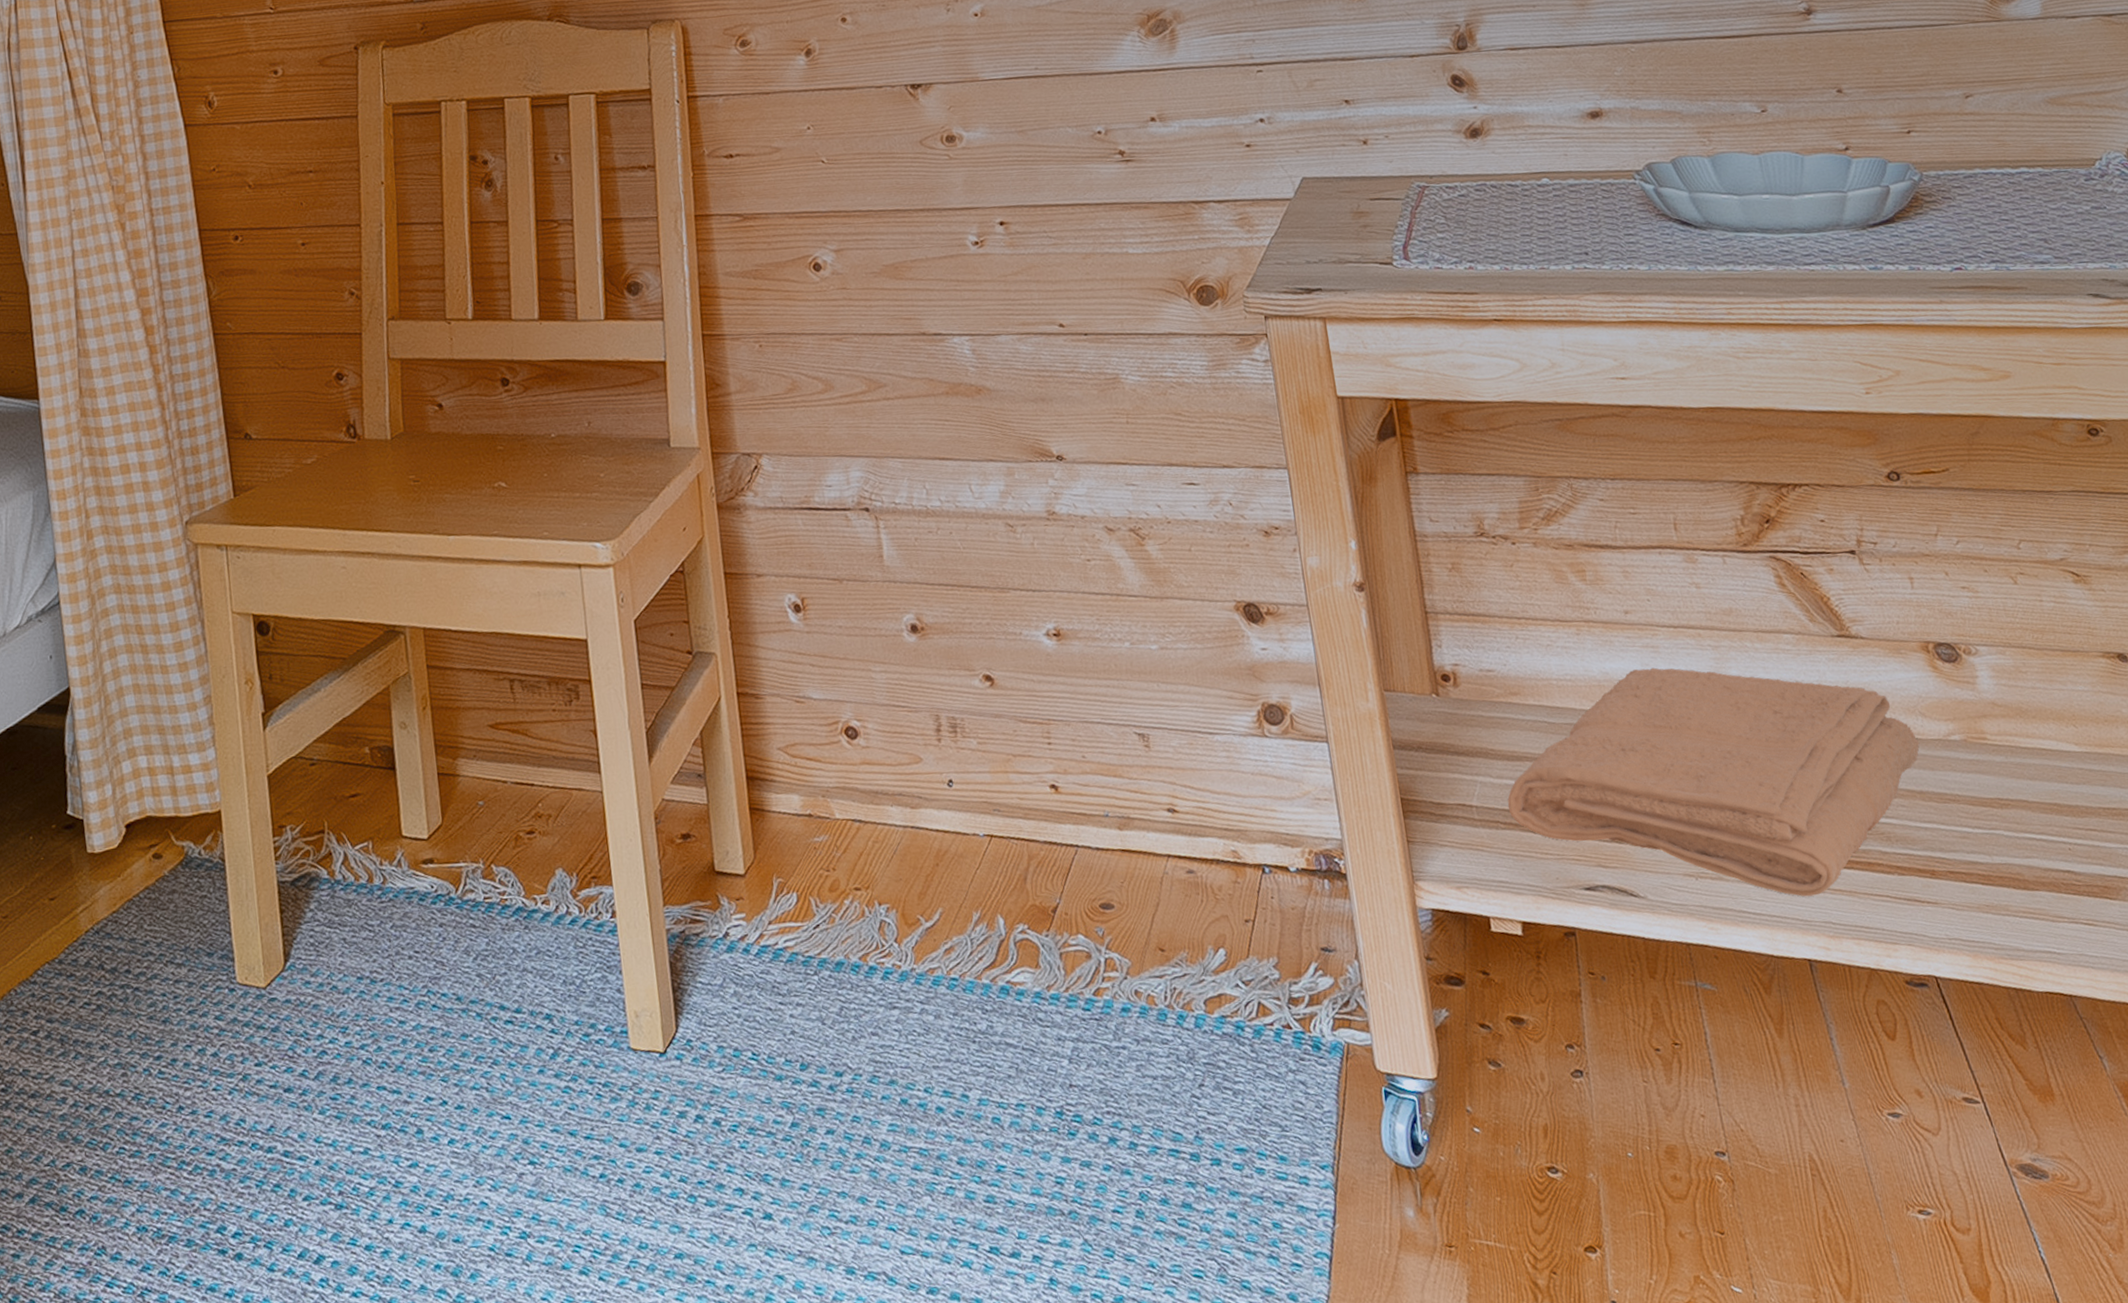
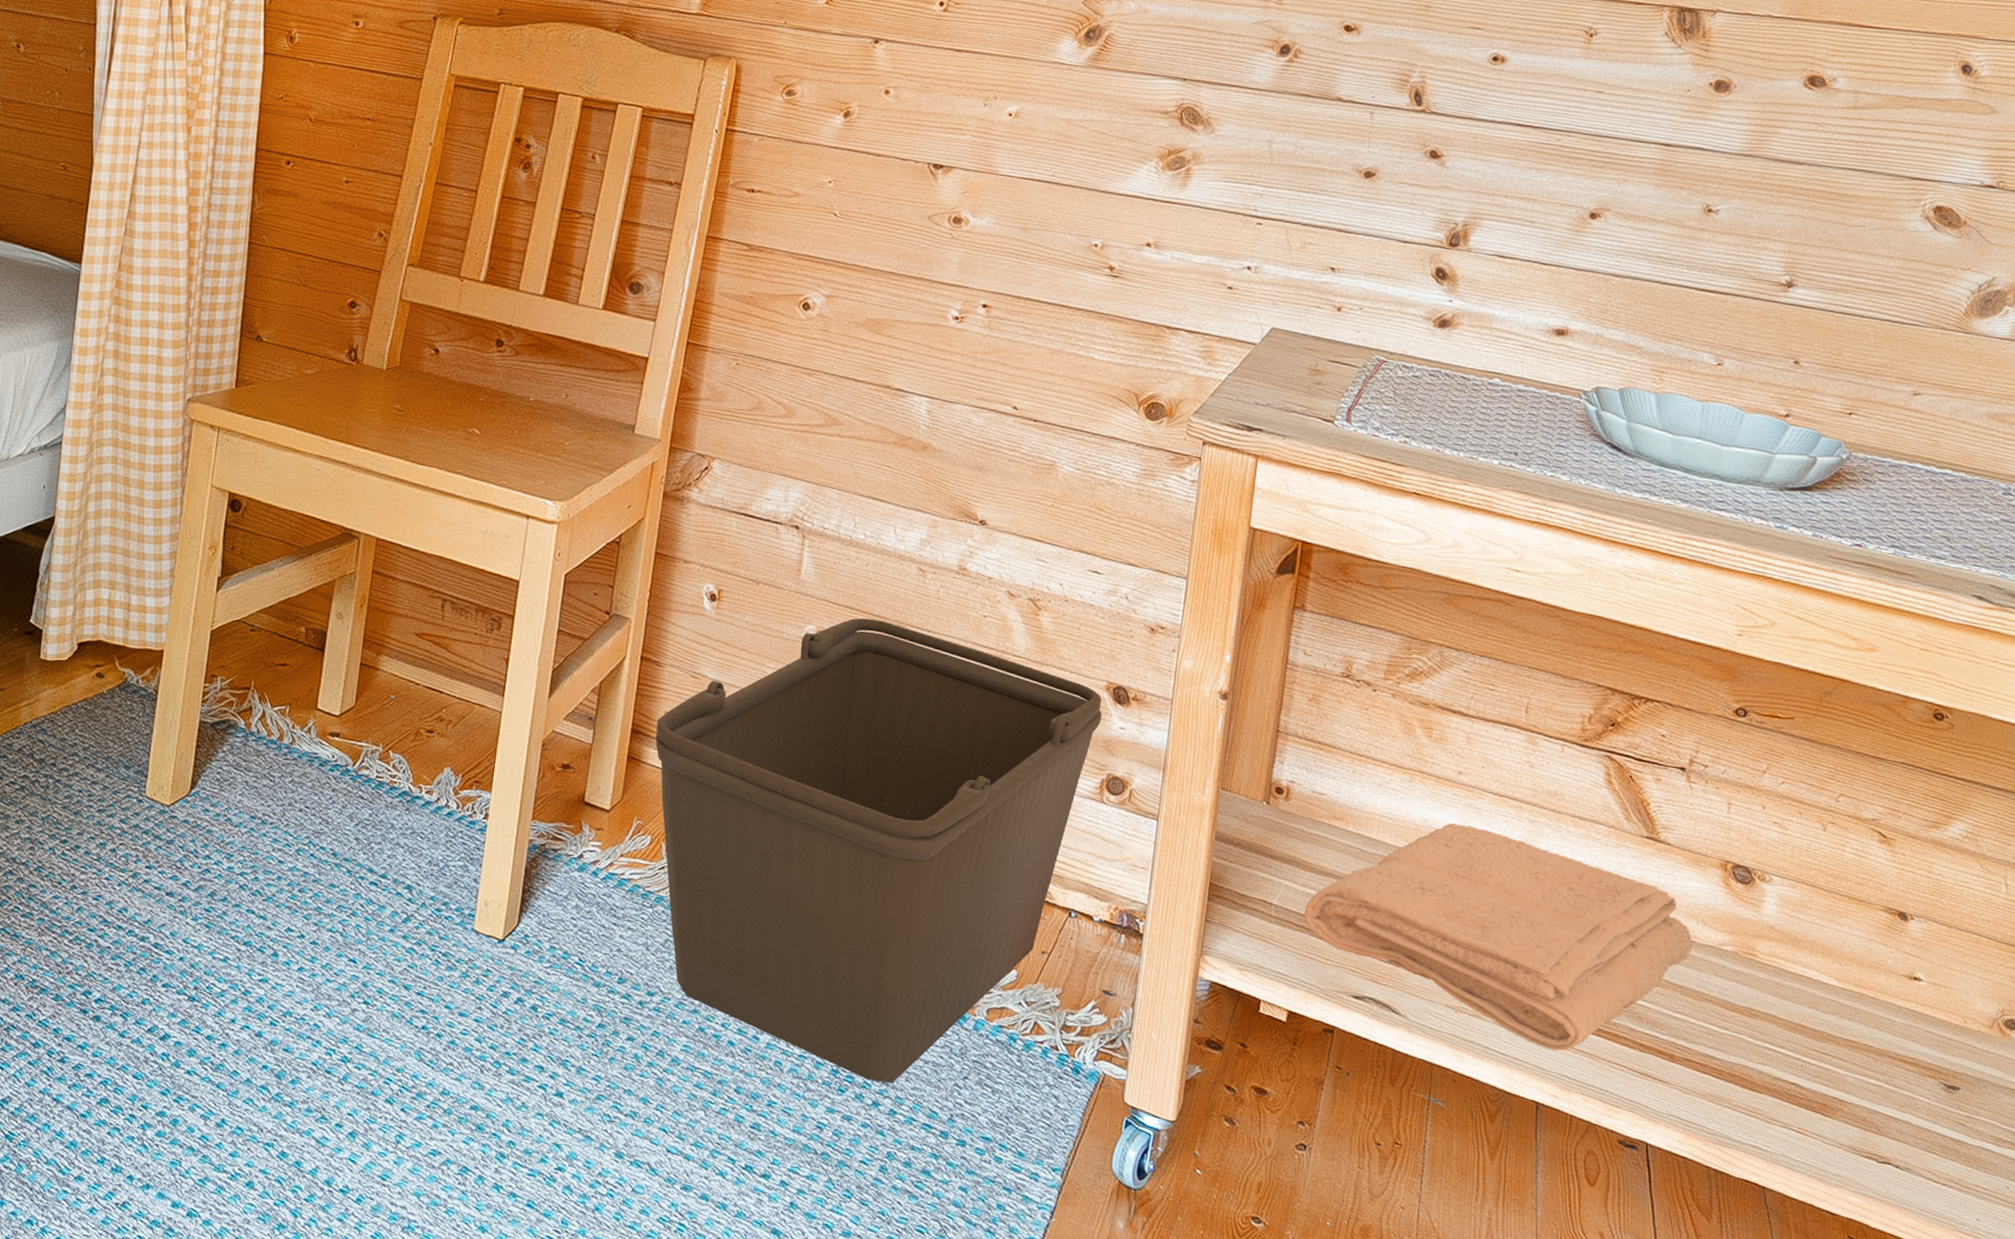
bicycle basket: none [771,590,1240,1114] -> present [655,618,1102,1083]

